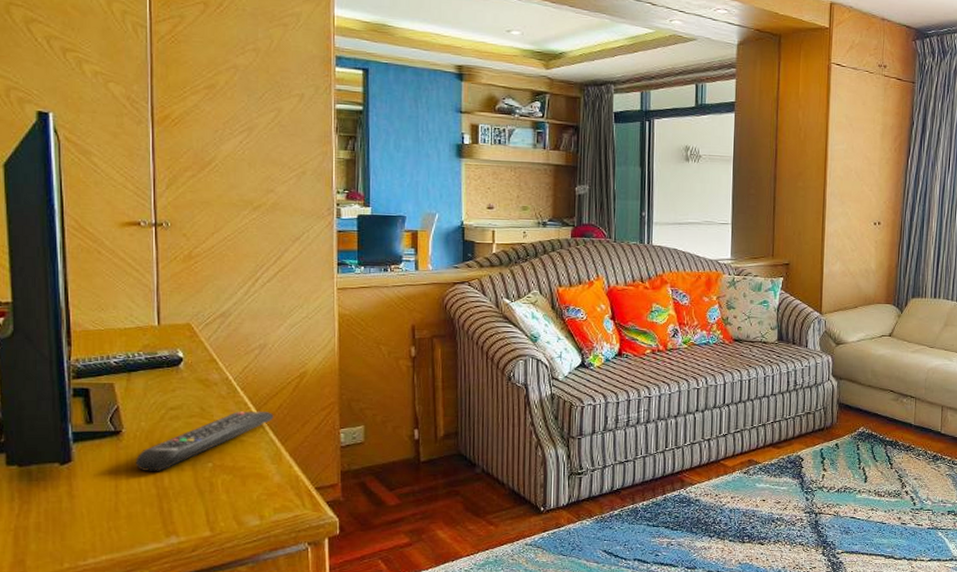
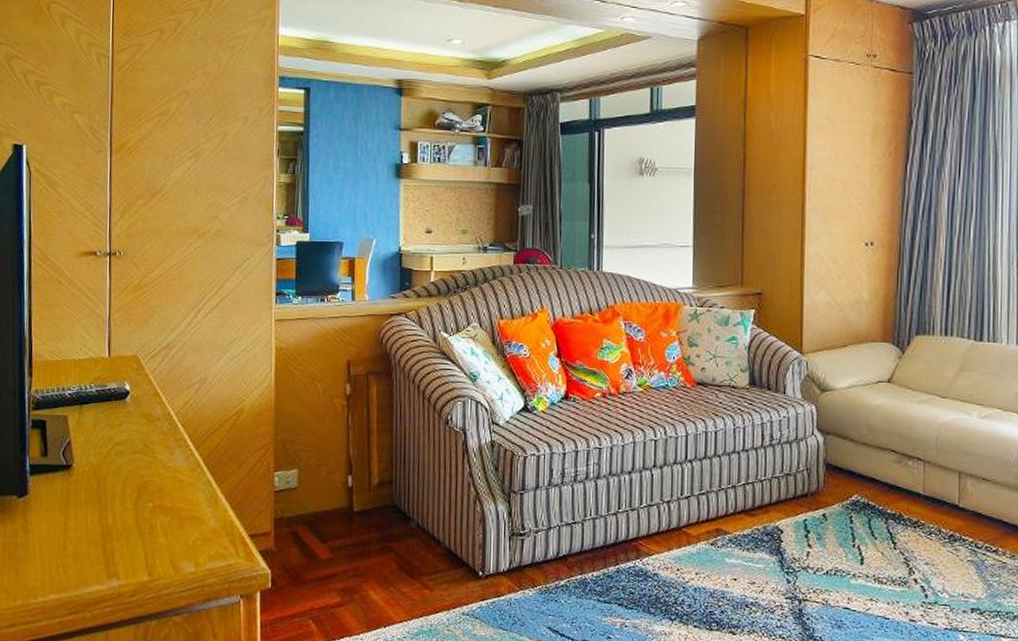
remote control: present [135,411,274,471] -> none [83,449,211,509]

